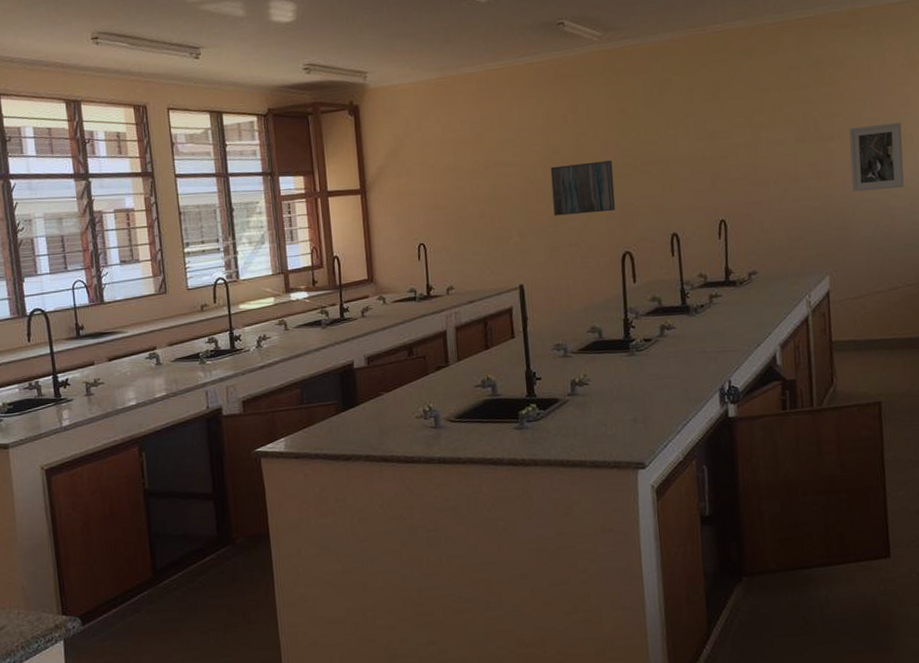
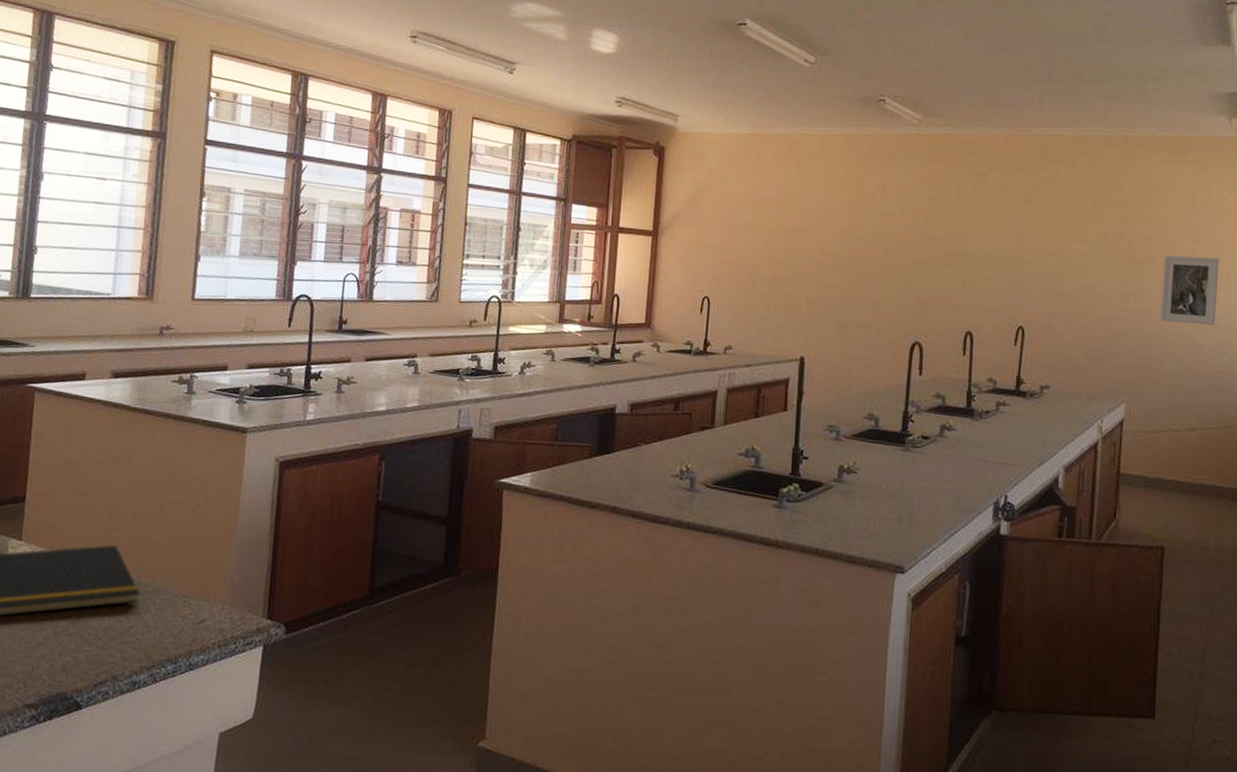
wall art: present [550,160,616,216] -> none [847,241,914,298]

